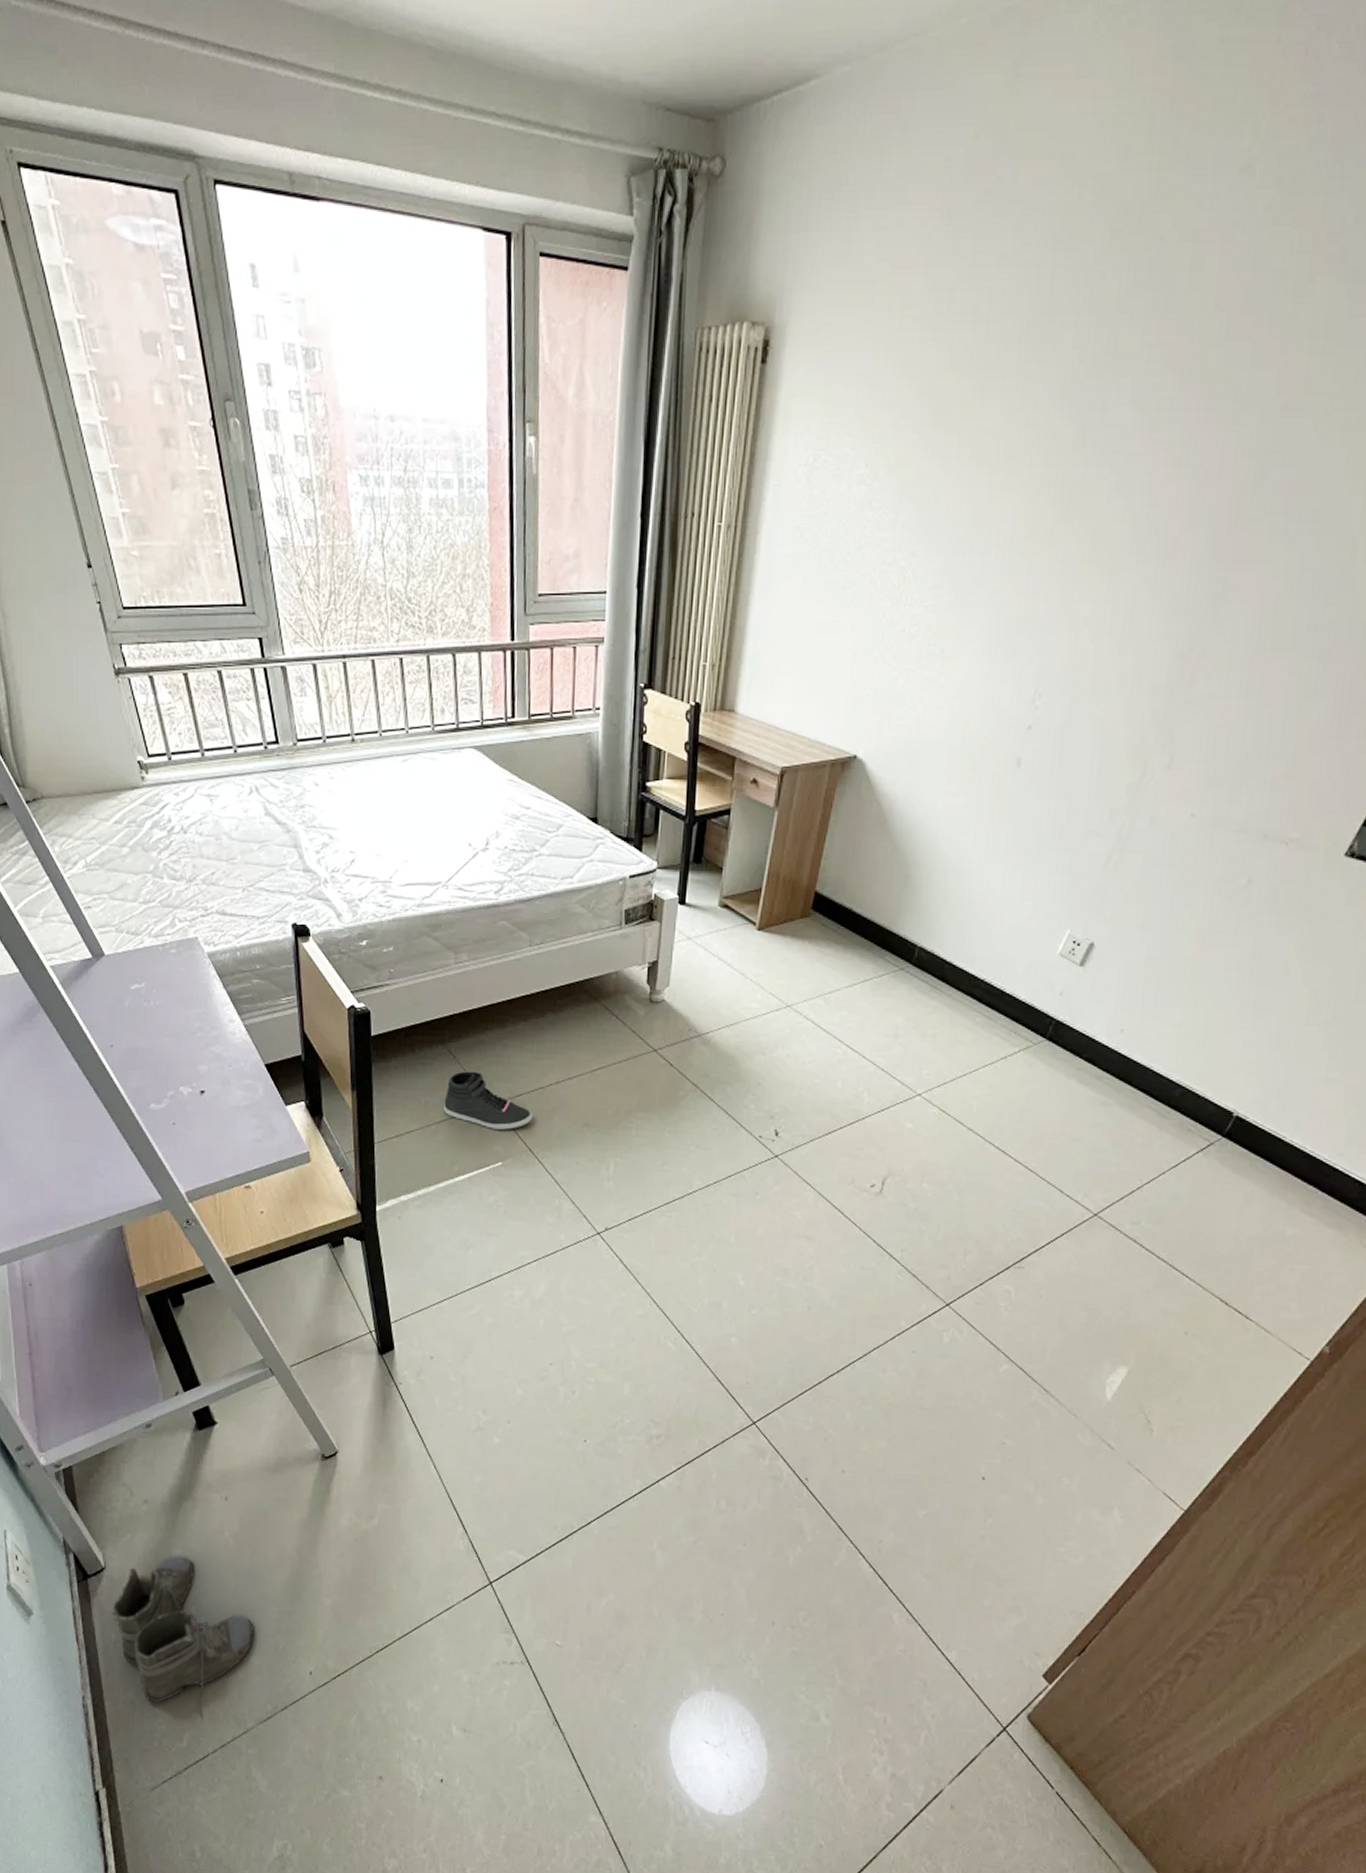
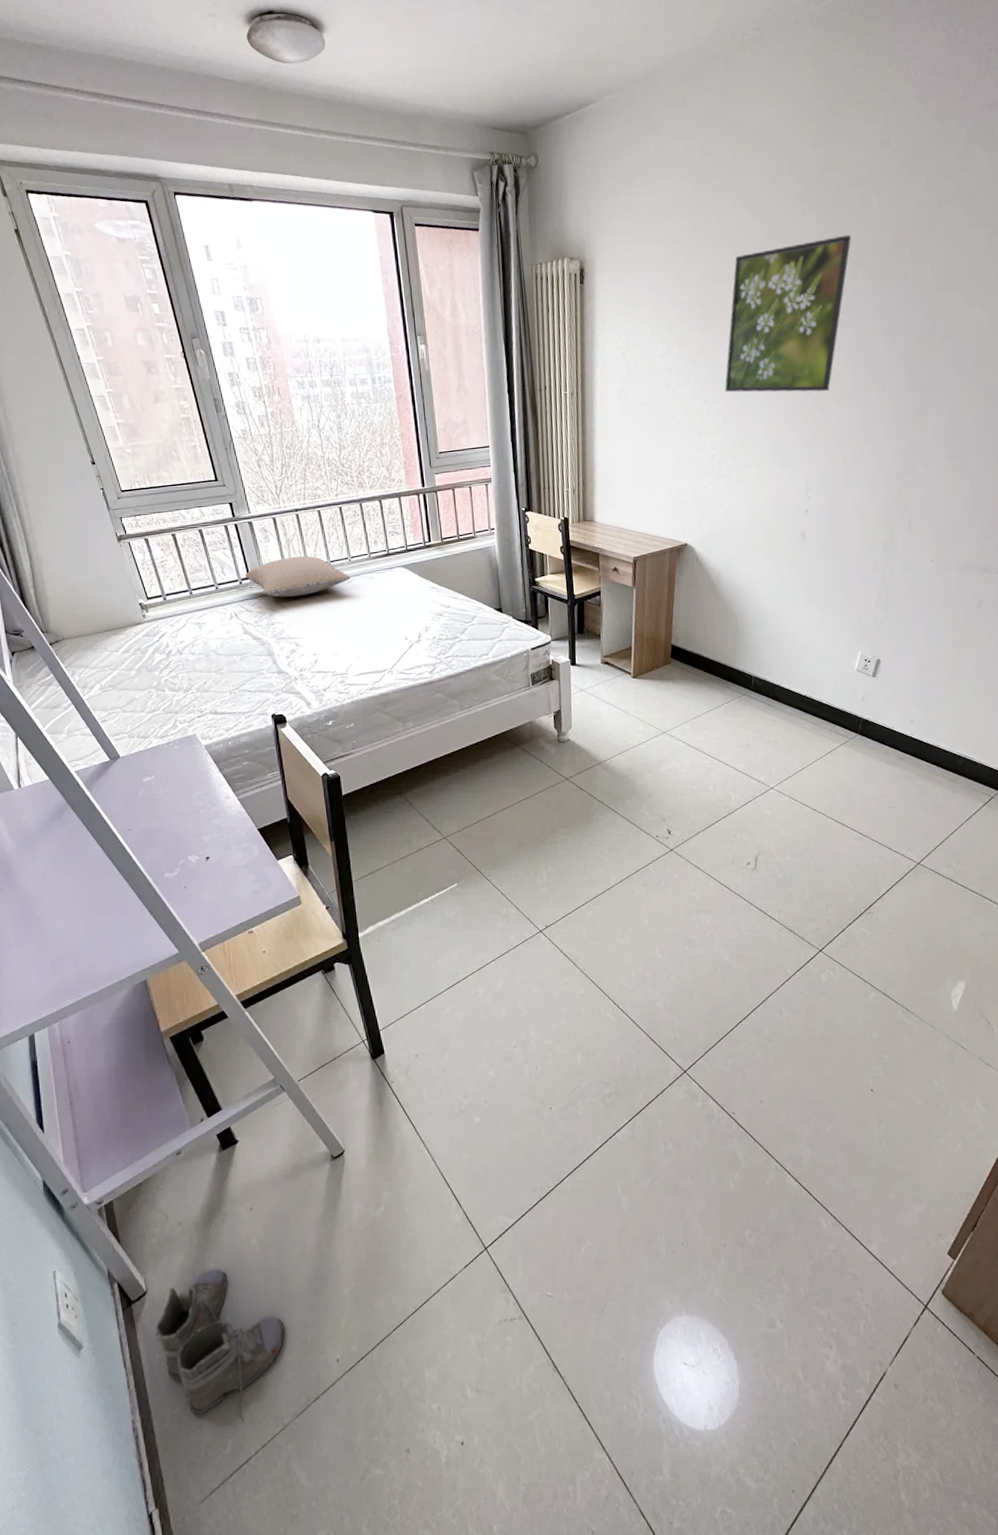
pillow: none [271,719,406,773] -> present [244,555,351,597]
sneaker: present [444,1071,533,1130] -> none [406,813,478,858]
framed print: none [942,317,1168,556] -> present [724,235,852,392]

